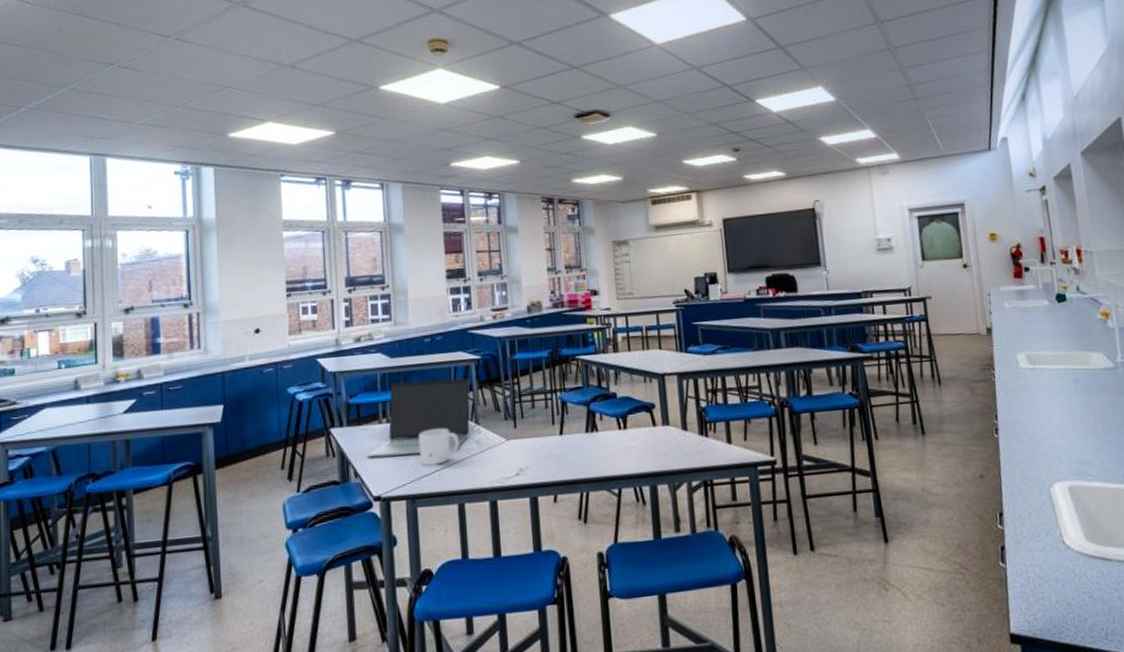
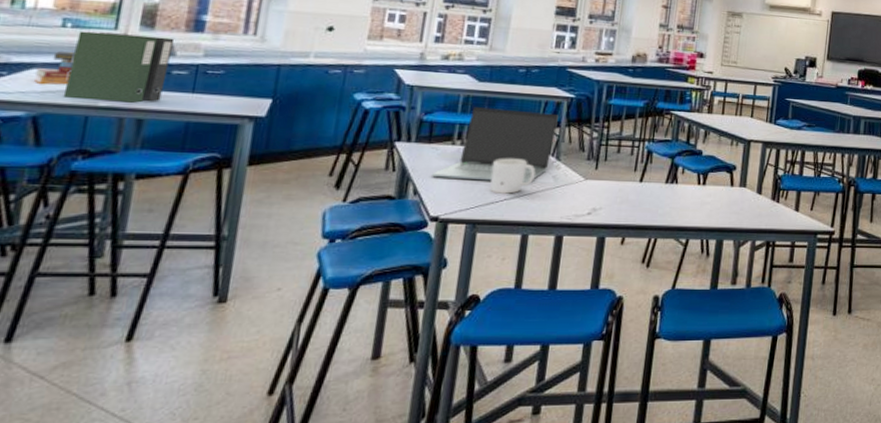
books: none [48,389,72,422] -> present [35,51,77,85]
binder: none [69,363,140,430] -> present [62,31,175,103]

